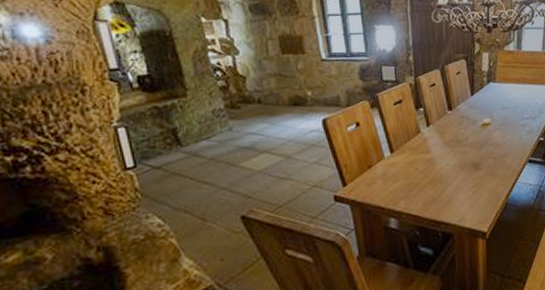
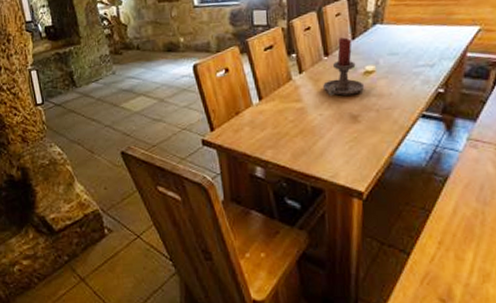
candle holder: none [448,93,484,147] -> present [323,37,365,96]

